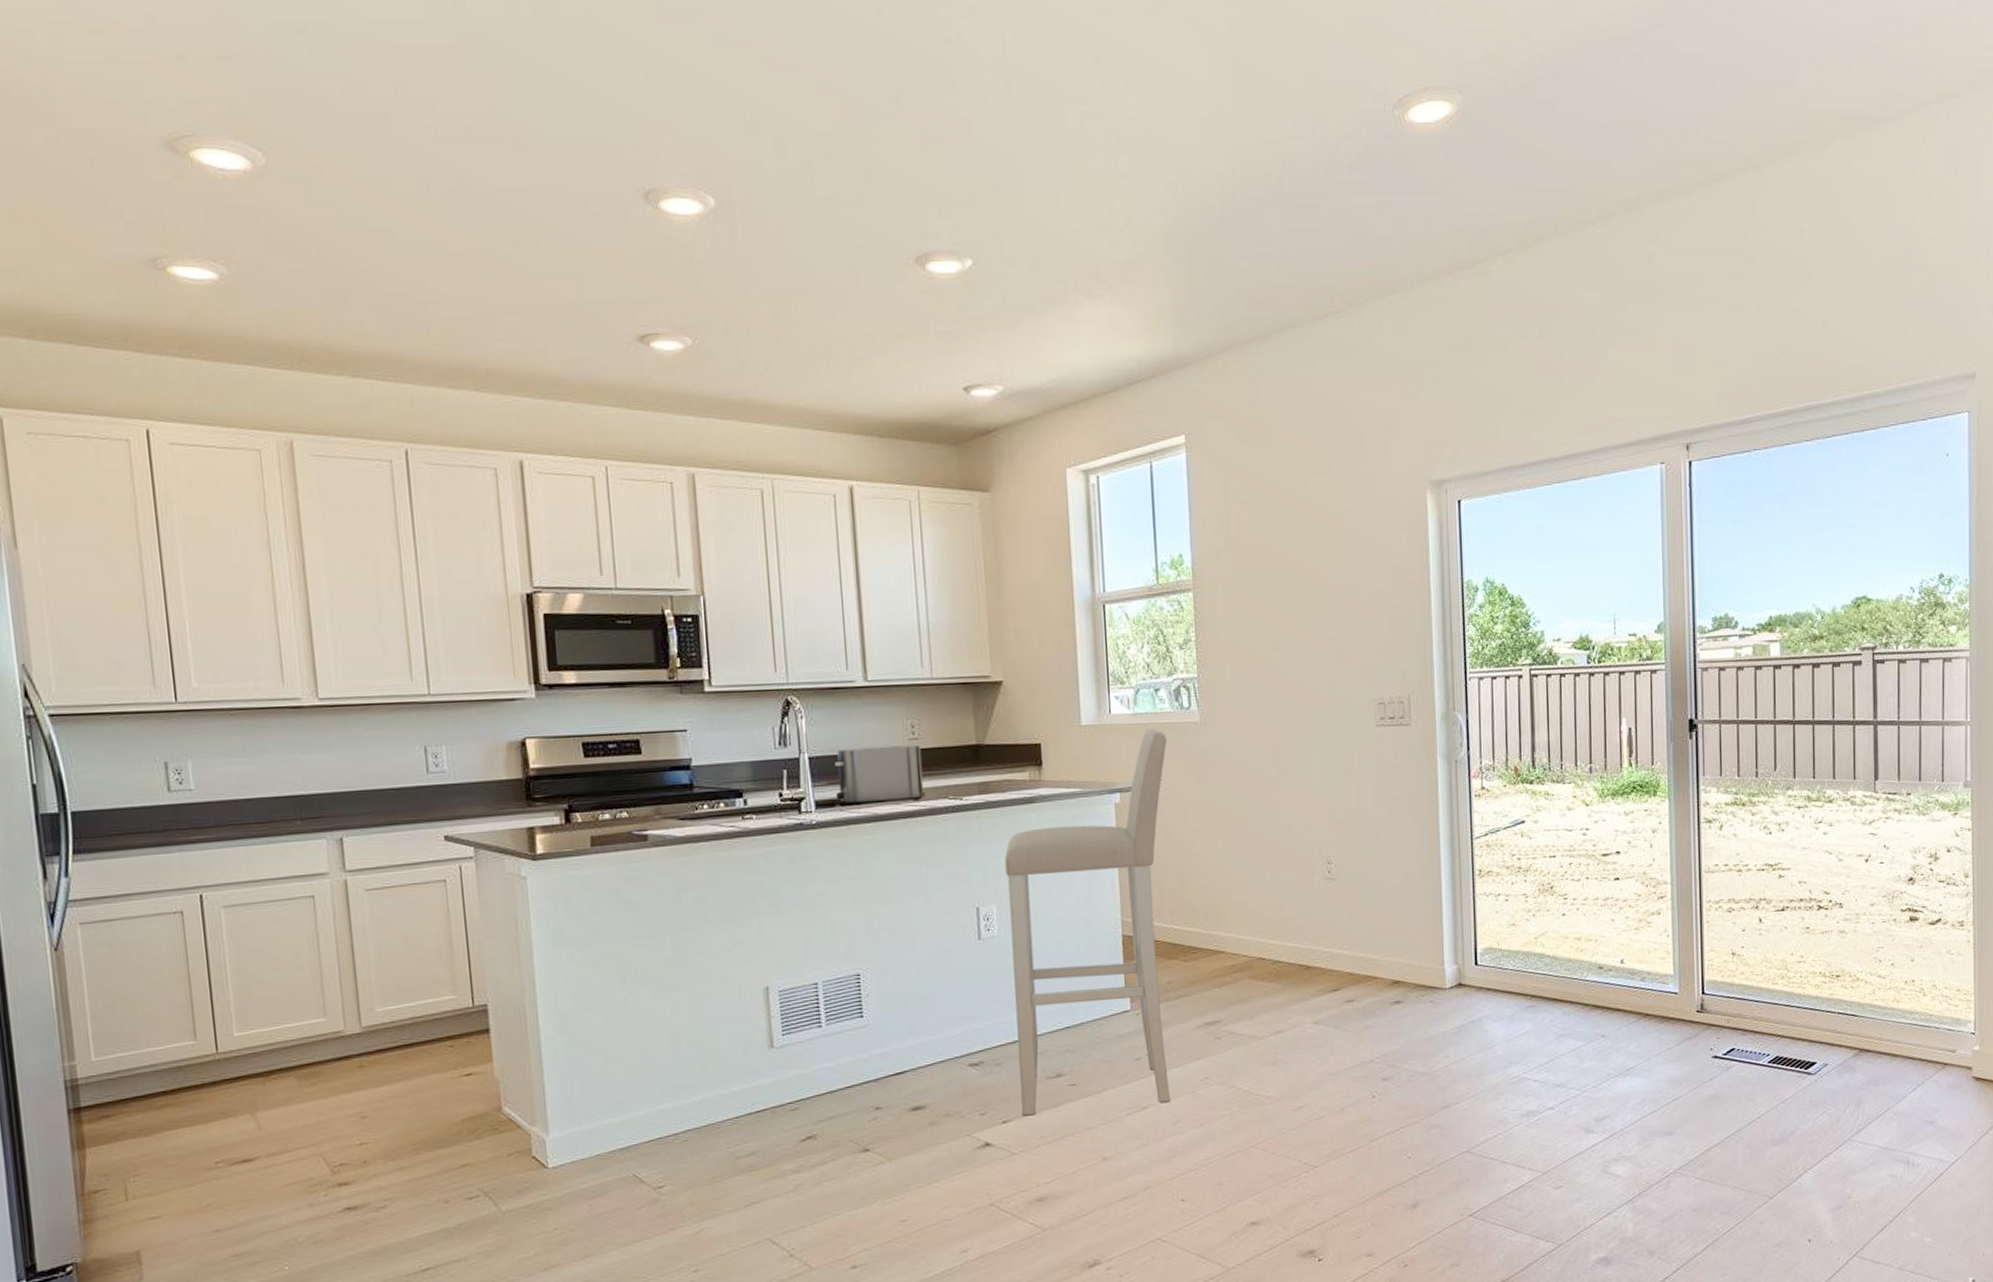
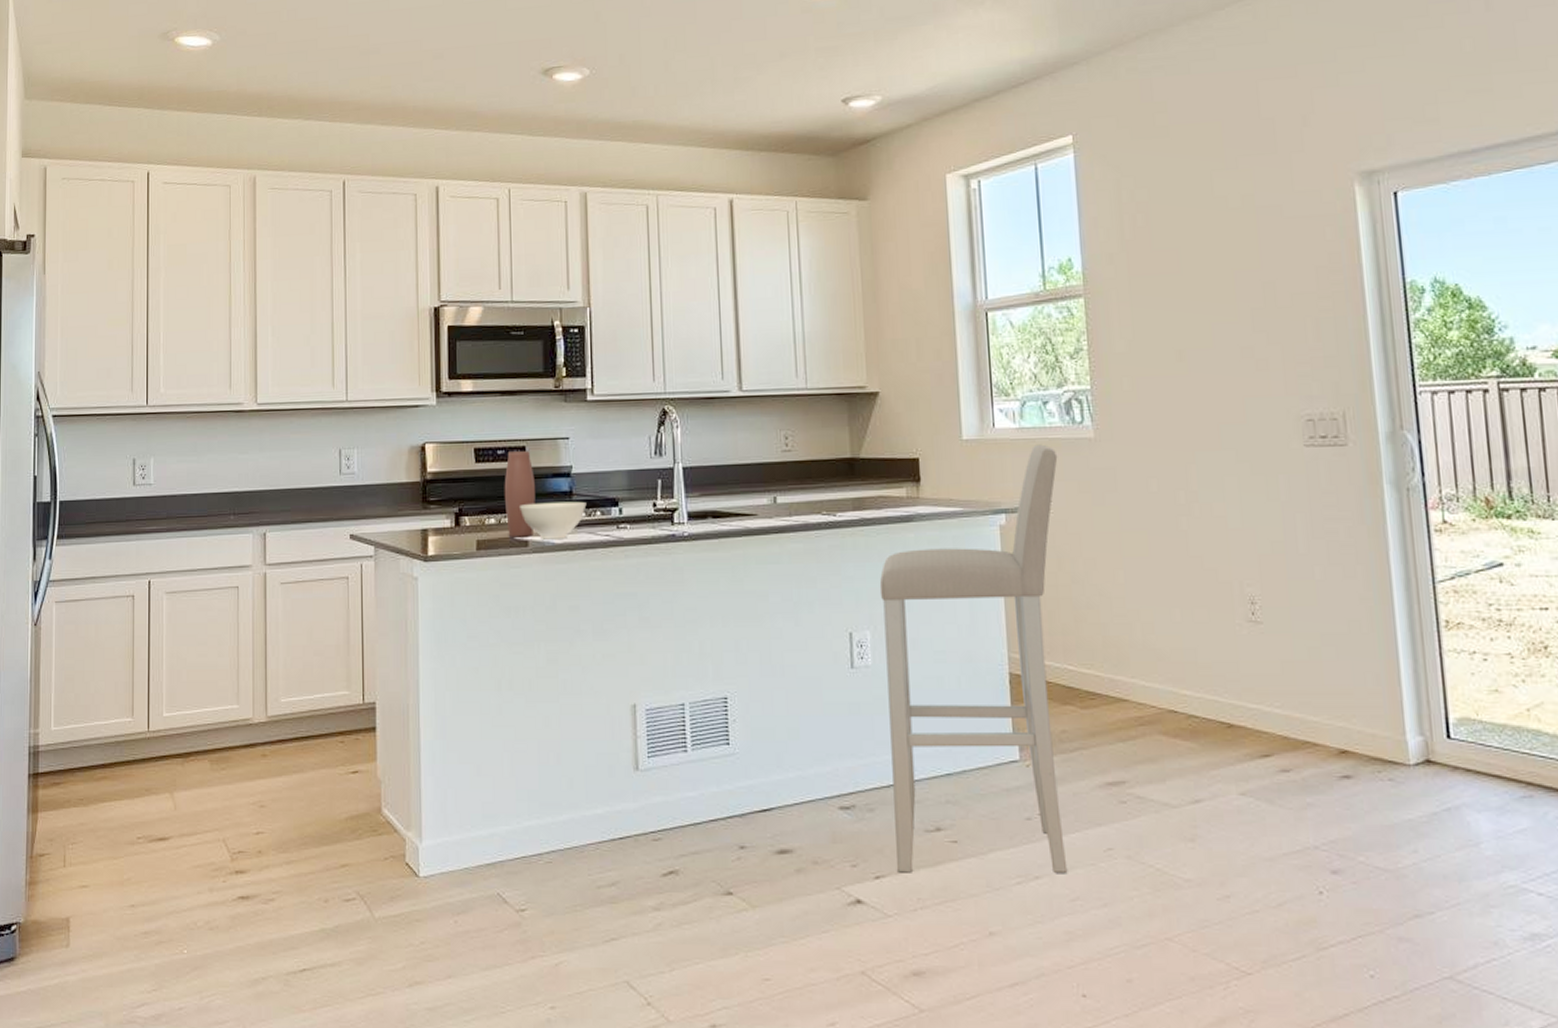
vase: none [617,744,653,832] -> present [504,451,535,538]
bowl: none [636,793,709,833] -> present [520,501,587,540]
toaster: present [835,744,924,806] -> none [708,456,797,518]

